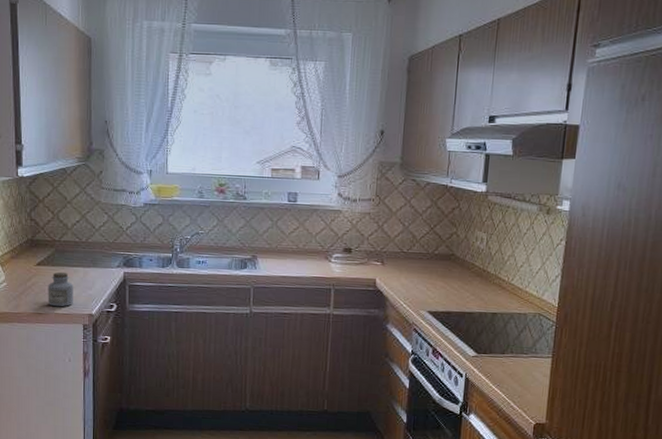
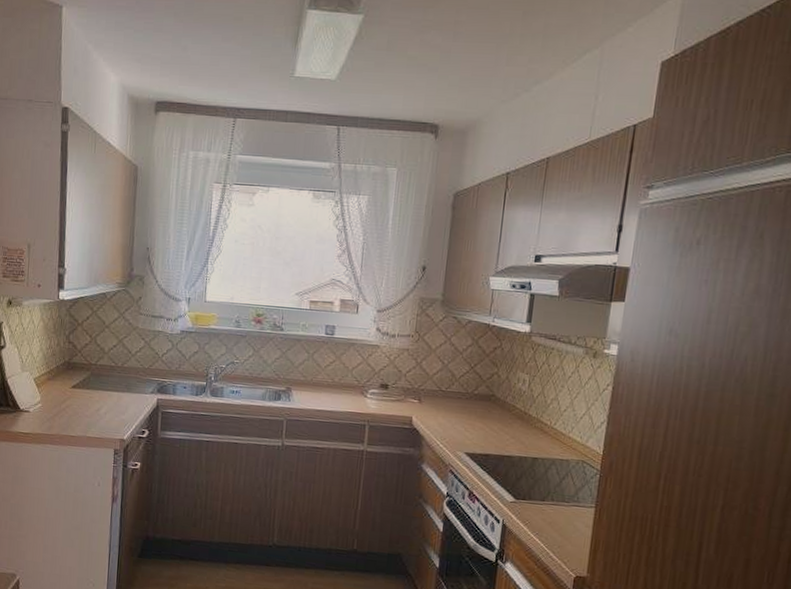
jar: present [47,271,73,307] -> none [80,395,107,431]

